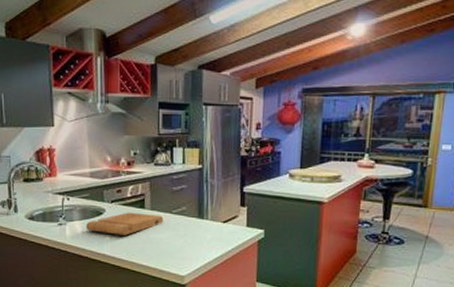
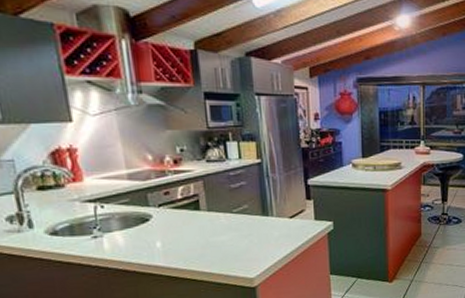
cutting board: present [86,212,164,236] -> none [129,215,224,243]

